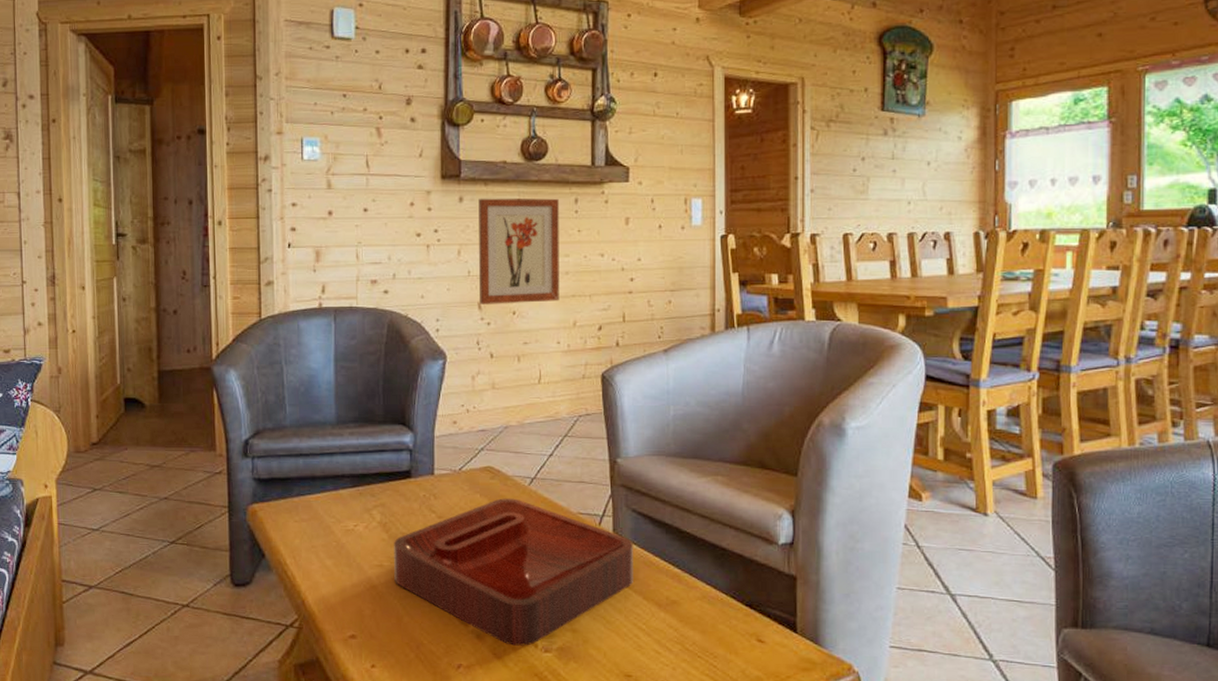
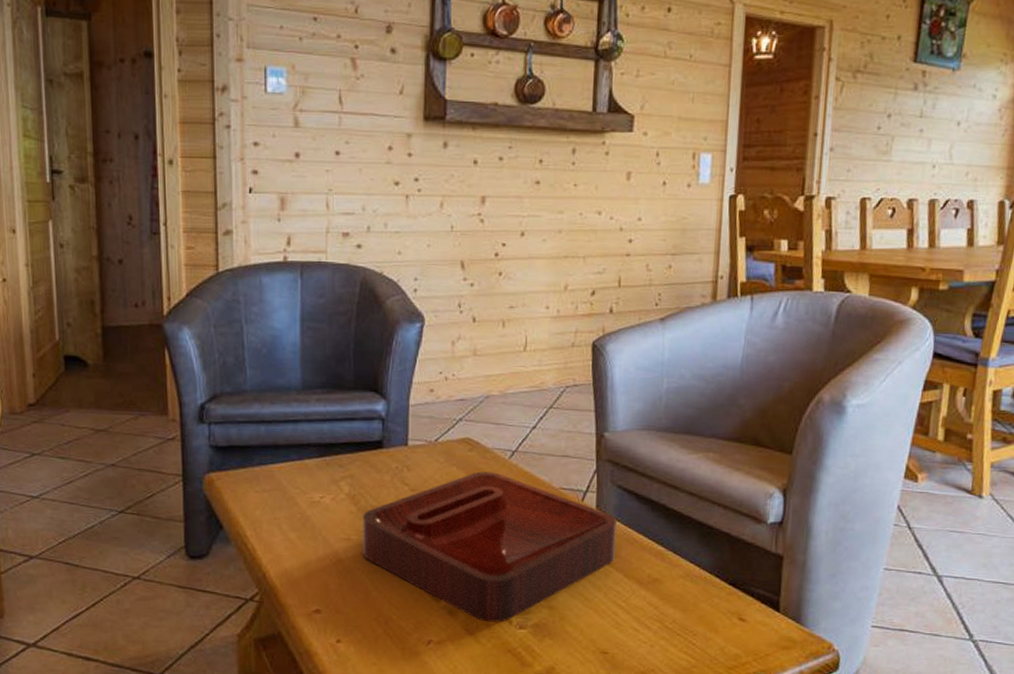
wall art: present [479,198,560,304] -> none [463,144,555,264]

